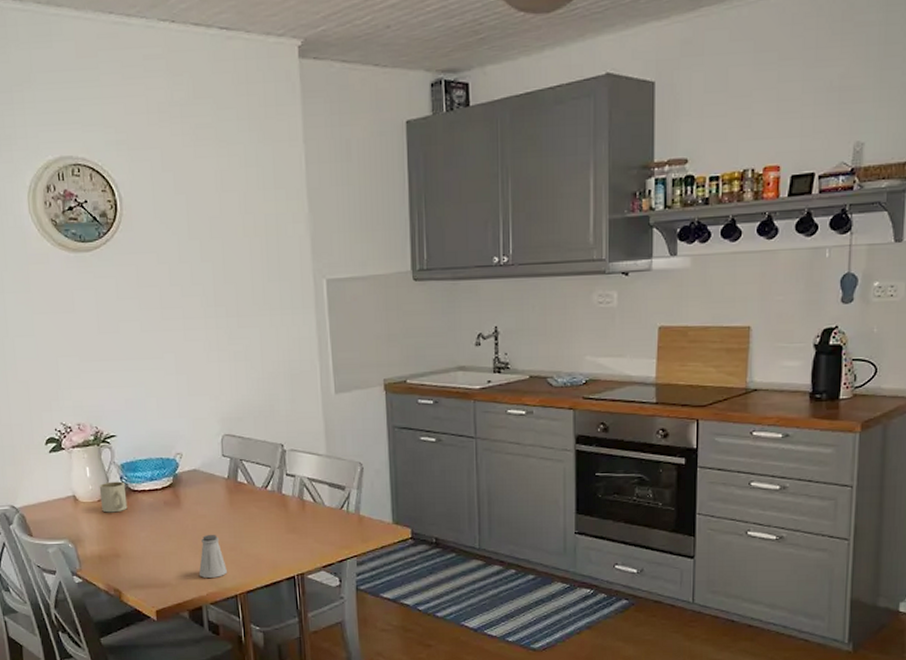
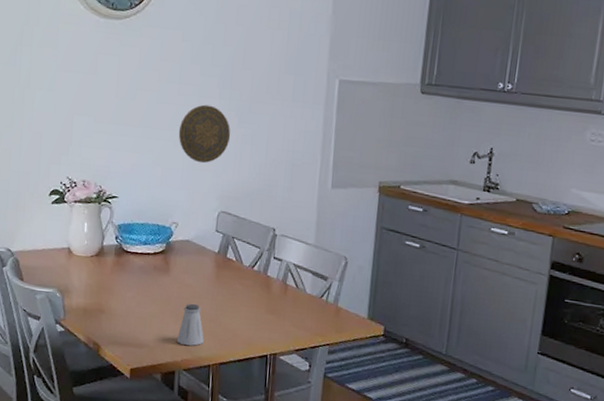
mug: present [99,481,128,513] -> none [93,239,119,270]
decorative plate: none [168,326,223,388] -> present [178,104,231,164]

